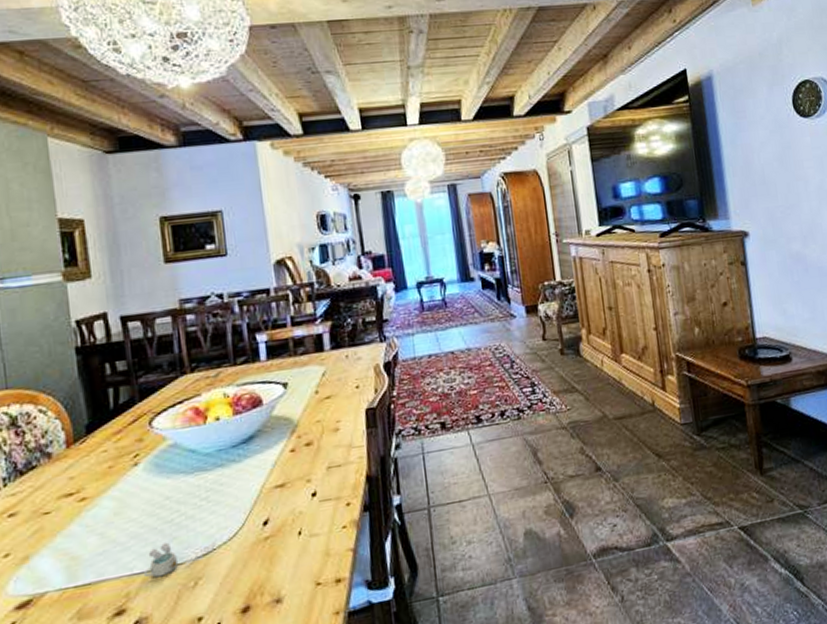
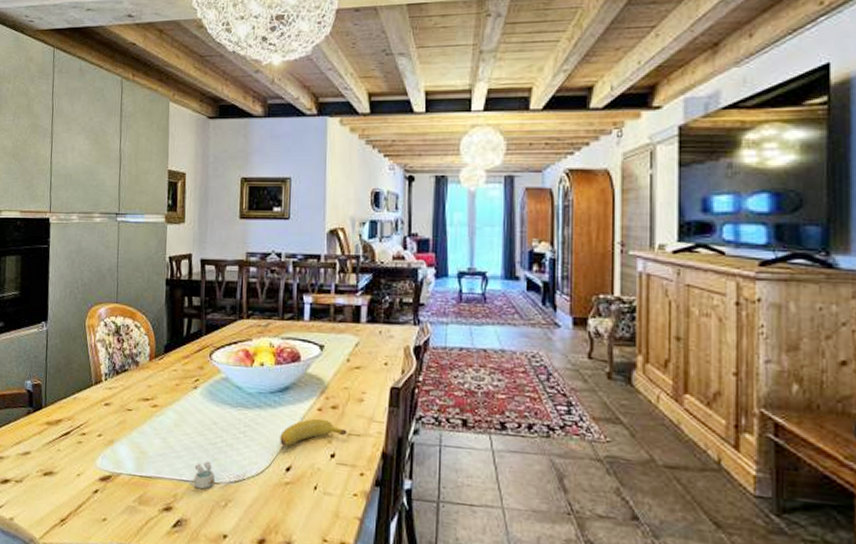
banana: none [251,459,327,501] -> present [280,418,347,447]

